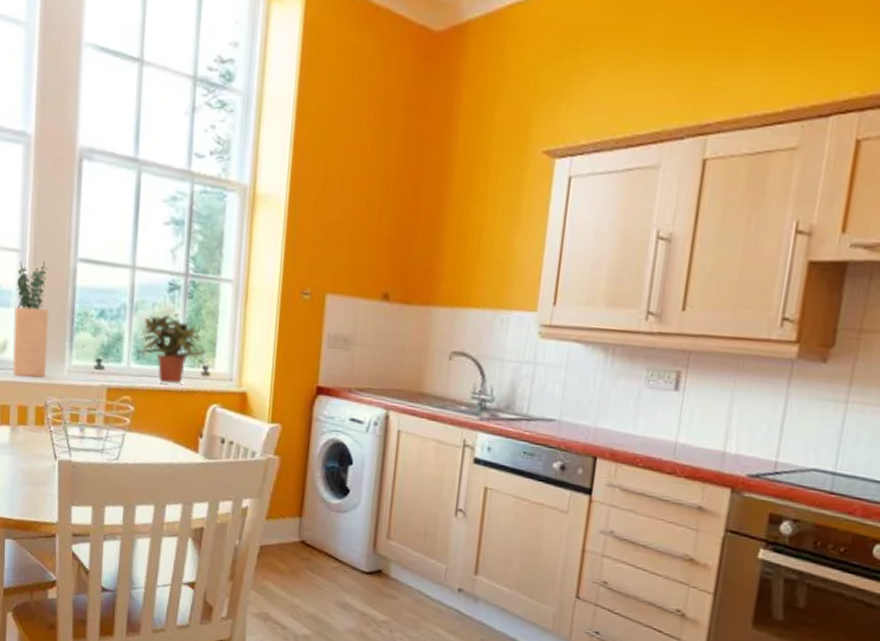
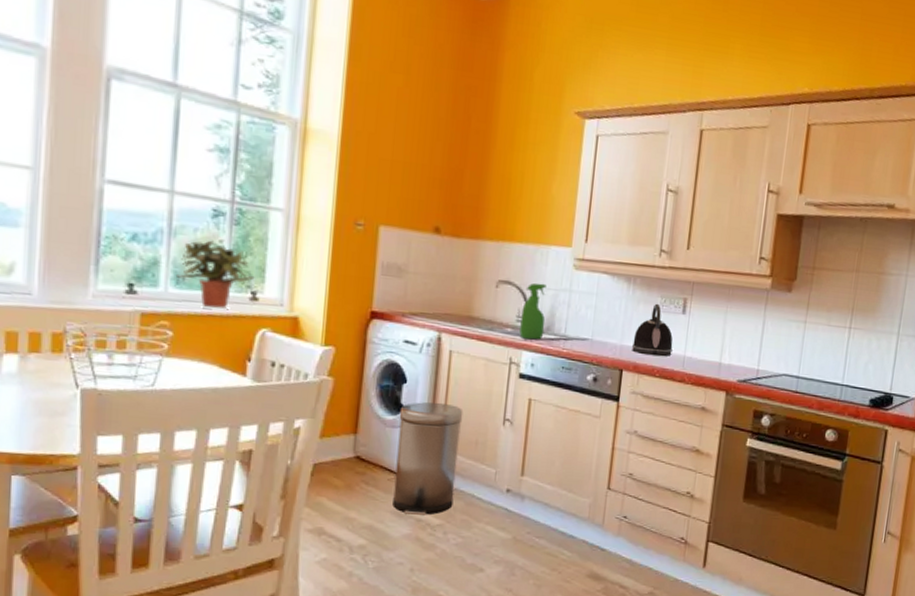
vase: present [12,261,48,379] -> none [22,180,68,304]
pedal bin: none [337,486,412,610] -> present [393,402,463,515]
spray bottle: none [475,354,506,420] -> present [519,282,546,340]
kettle: none [608,377,662,442] -> present [631,303,673,356]

